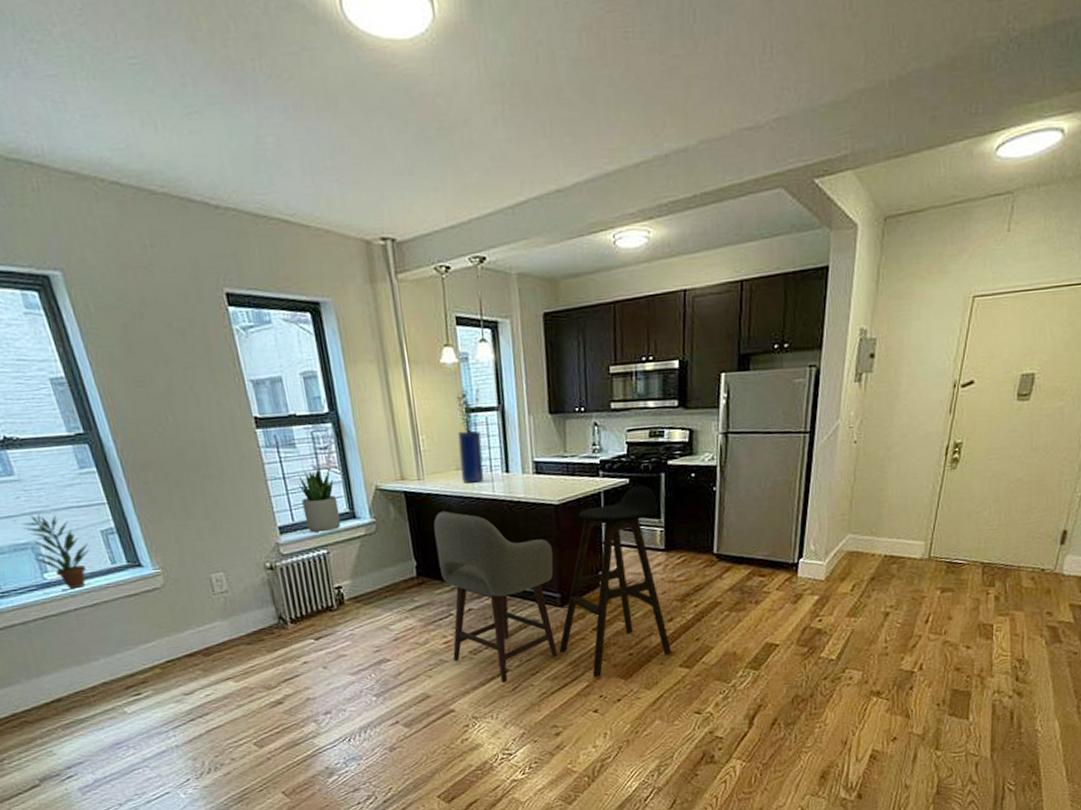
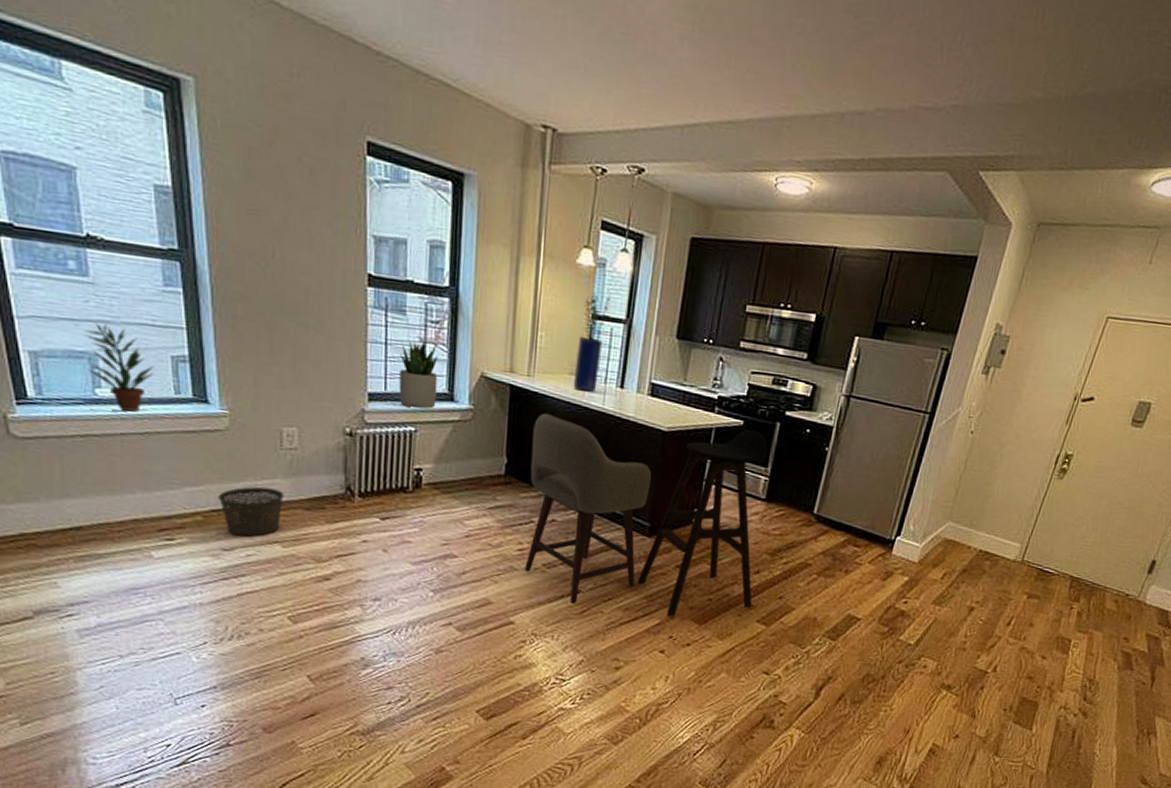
basket: none [169,631,228,680] -> present [218,486,285,537]

